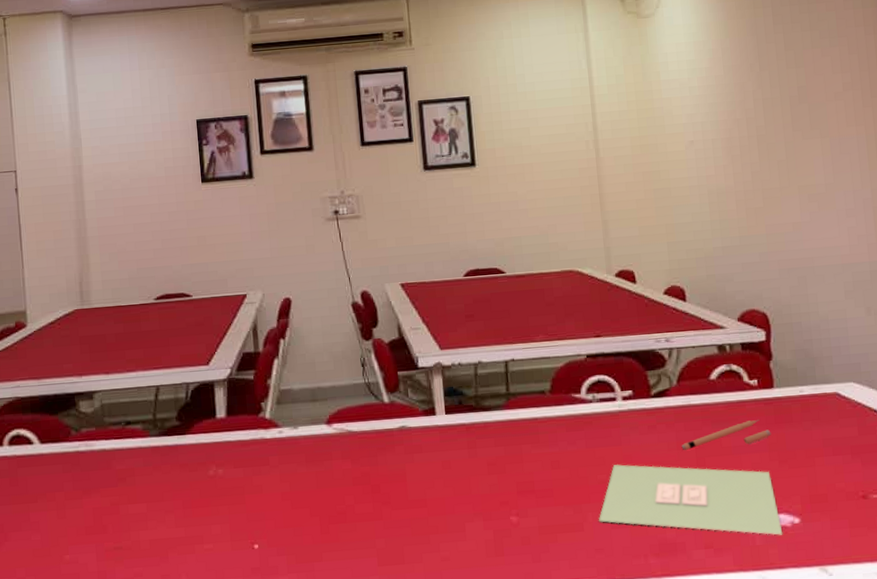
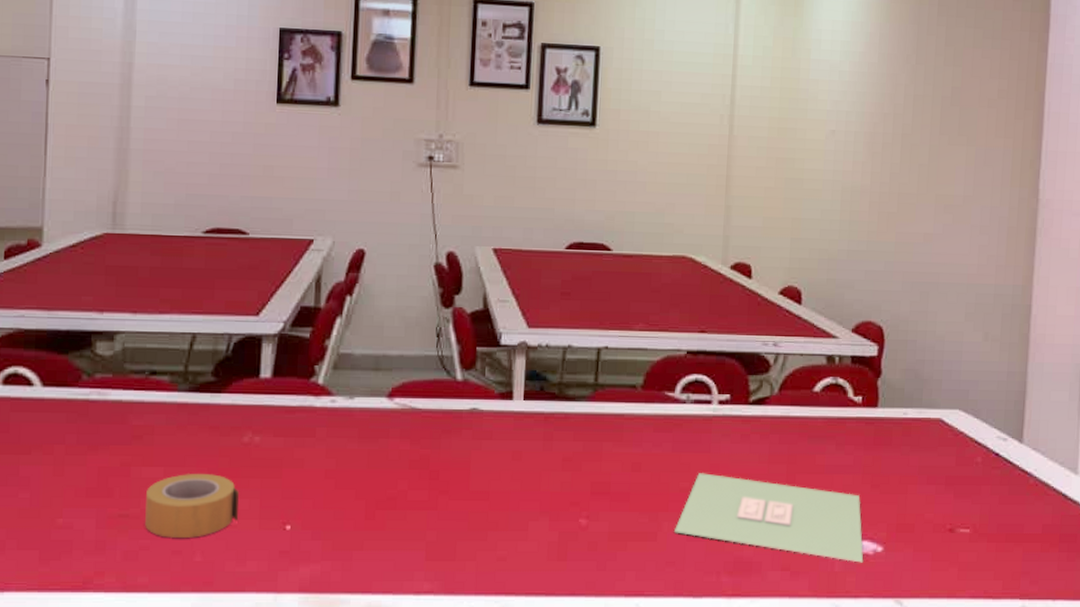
adhesive tape: none [134,505,213,564] -> present [145,474,239,538]
marker pen: present [681,420,771,451] -> none [773,439,868,465]

